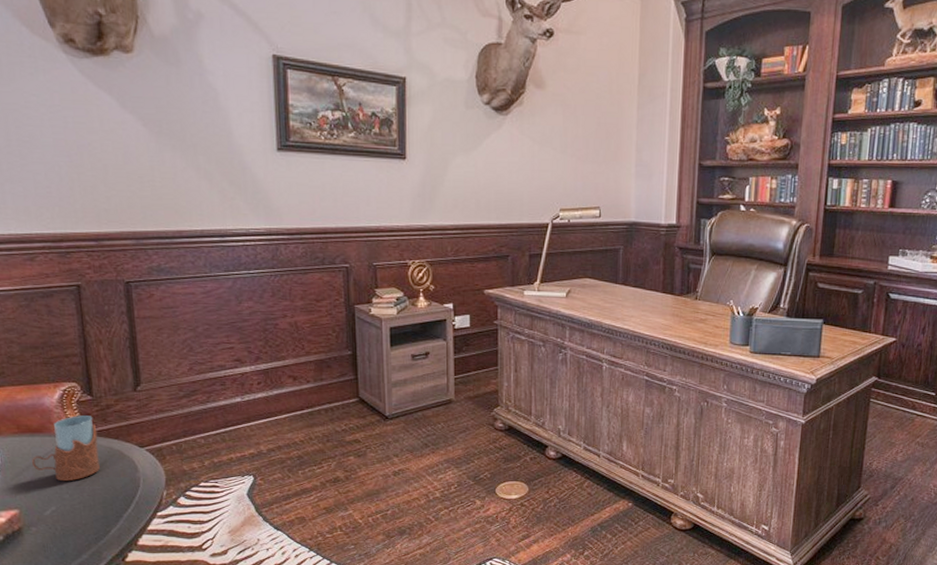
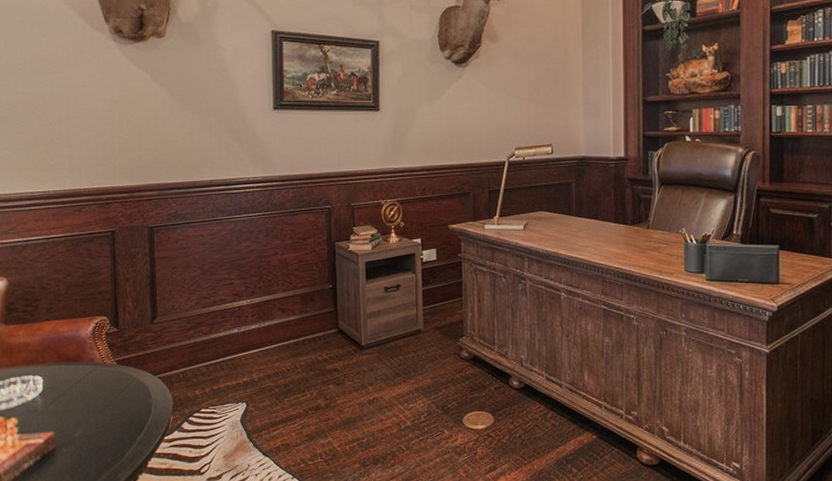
drinking glass: present [32,415,101,482] -> none [68,346,121,406]

